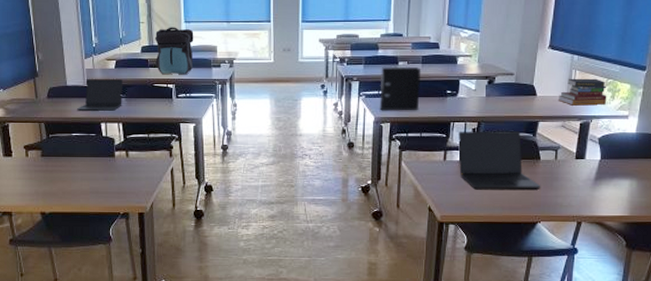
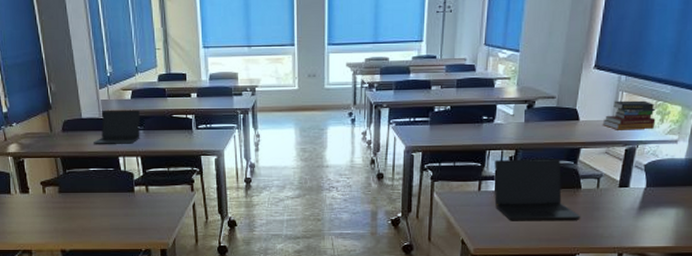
backpack: present [154,27,194,75] -> none [171,53,213,105]
binder: present [379,66,422,111] -> none [410,91,456,139]

